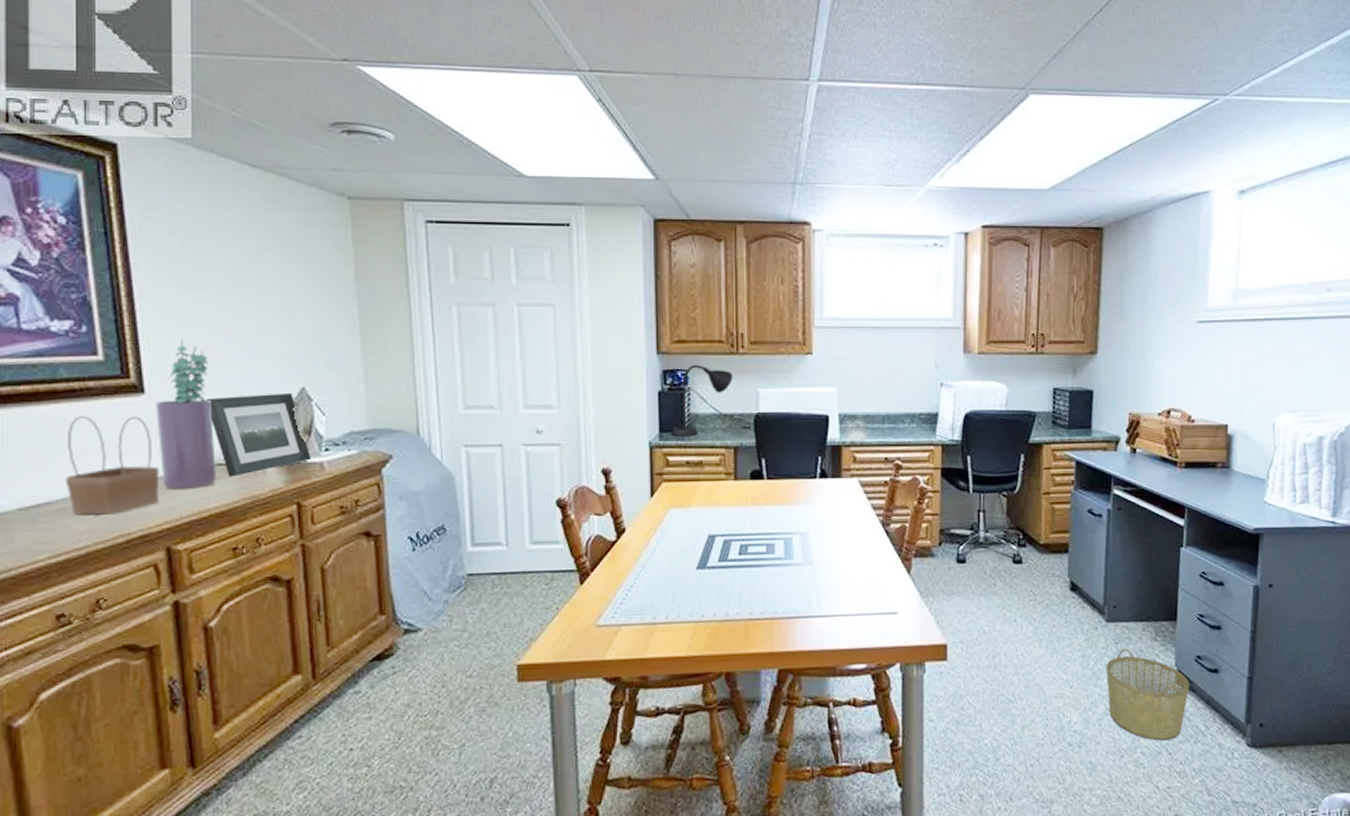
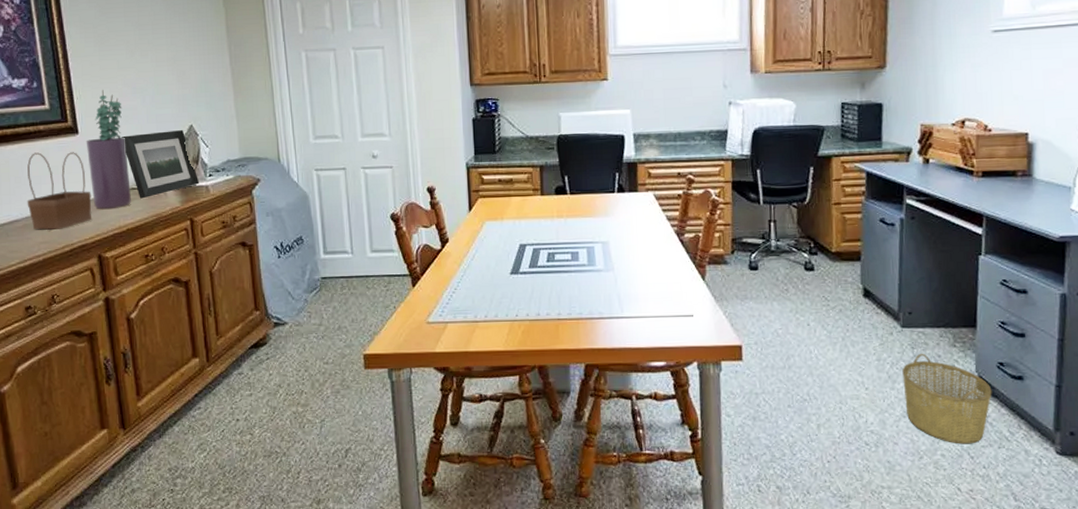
desk lamp: present [670,365,733,437] -> none [484,94,537,158]

